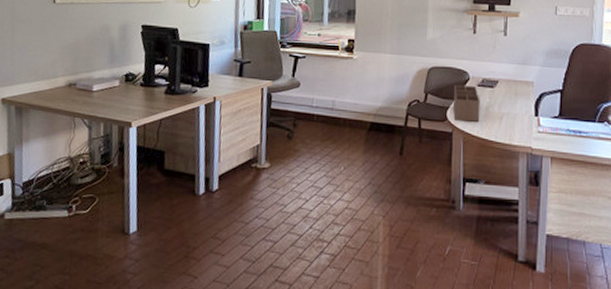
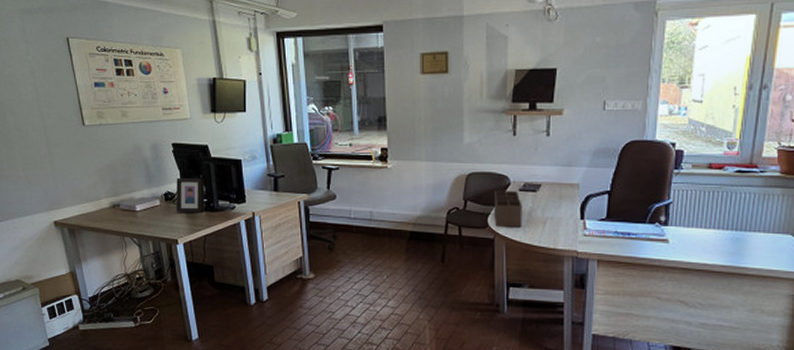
picture frame: none [134,59,169,95] -> present [176,177,205,212]

